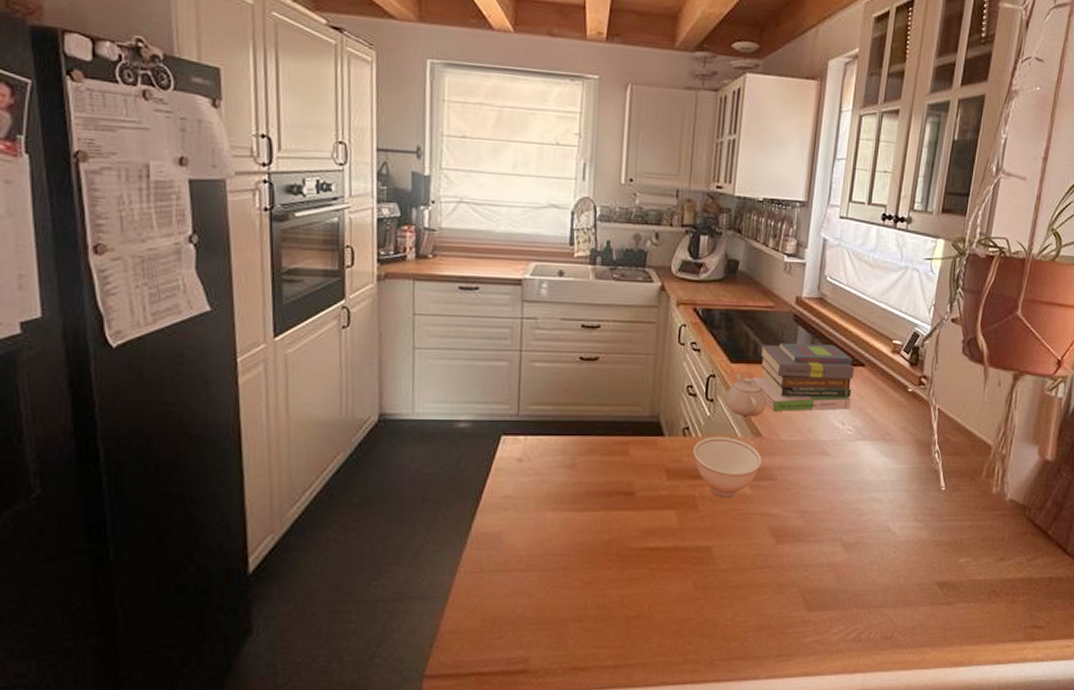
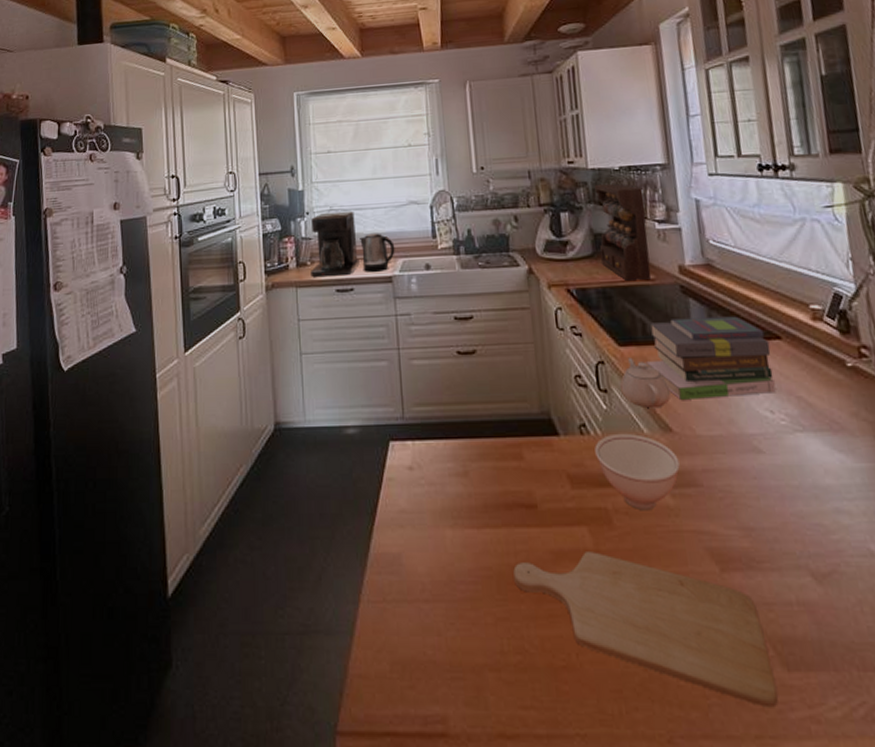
coffee maker: none [431,203,488,274] -> present [310,211,360,278]
kettle: none [491,232,529,273] -> present [360,233,395,272]
chopping board: none [604,530,799,636] -> present [513,552,778,708]
spice rack: none [729,212,780,306] -> present [594,182,651,281]

